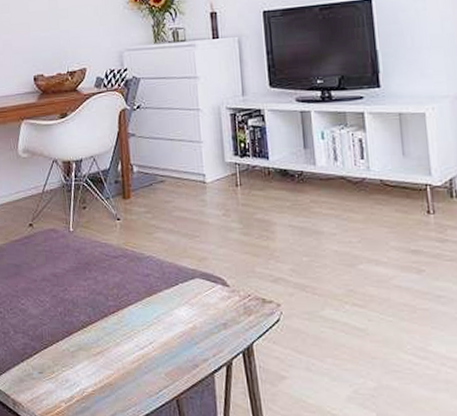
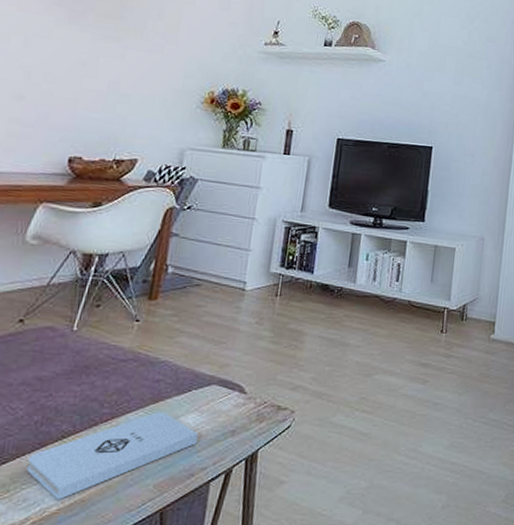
notepad: none [62,305,194,382] -> present [27,412,199,500]

